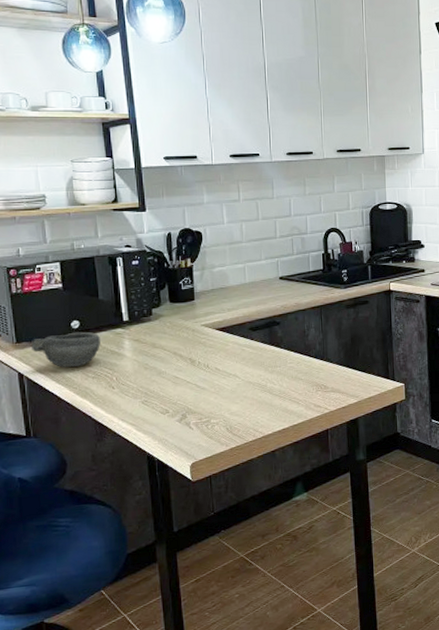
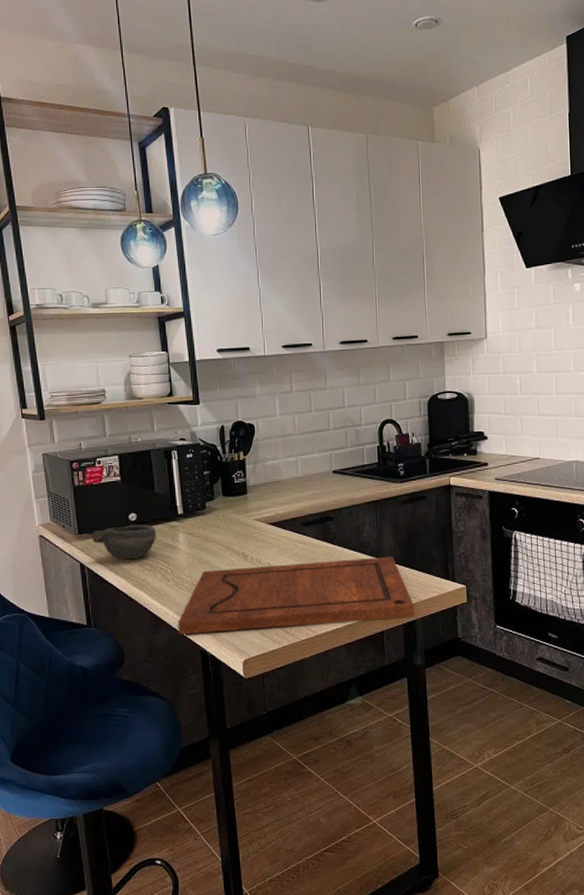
cutting board: none [123,358,357,441] -> present [178,556,414,634]

